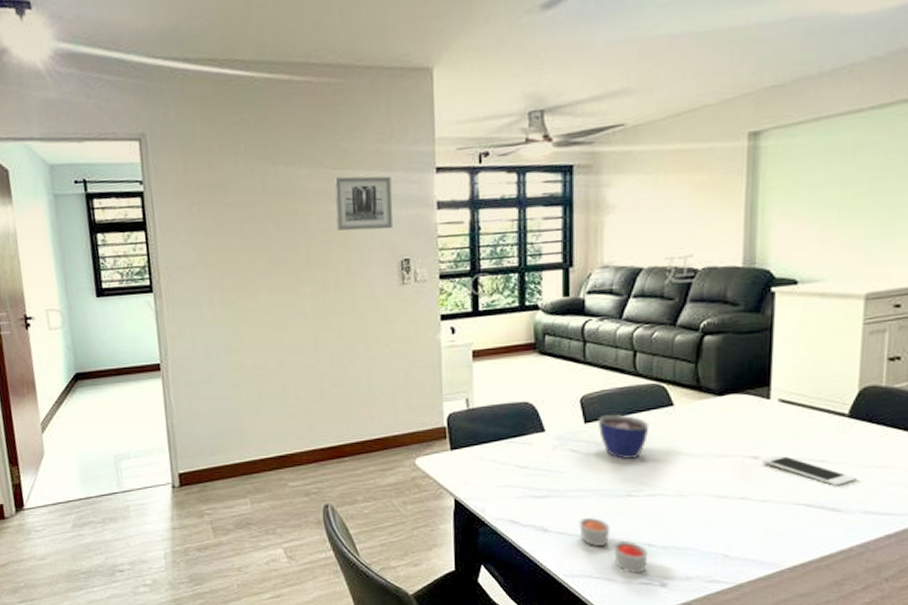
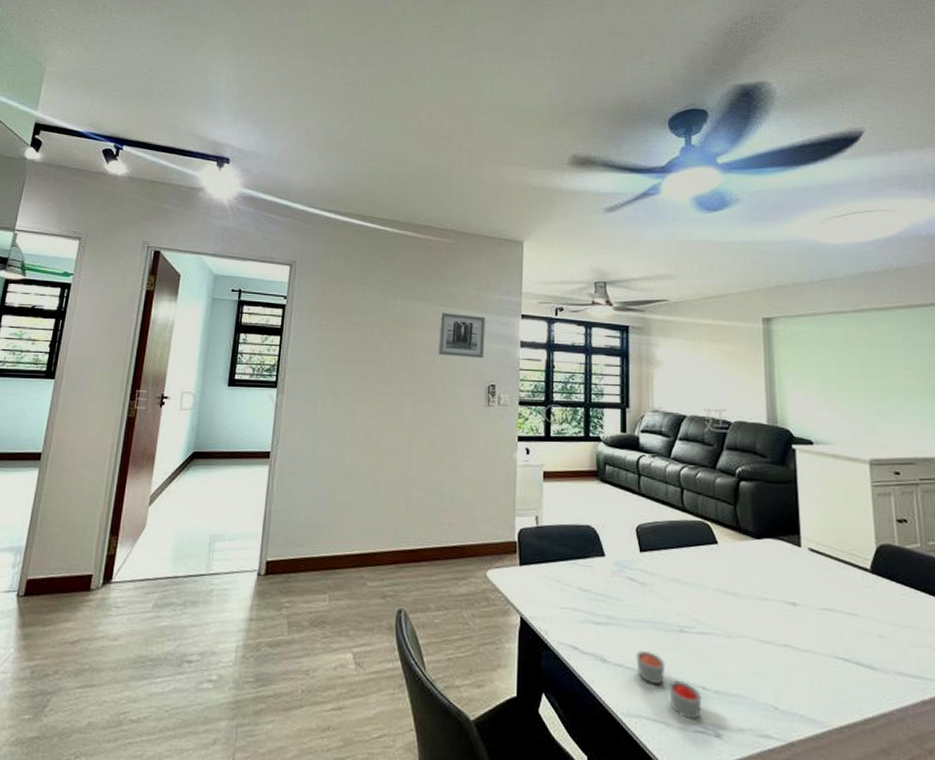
cup: present [599,414,650,459] -> none [653,545,698,593]
cell phone: present [761,455,856,486] -> none [799,603,886,642]

